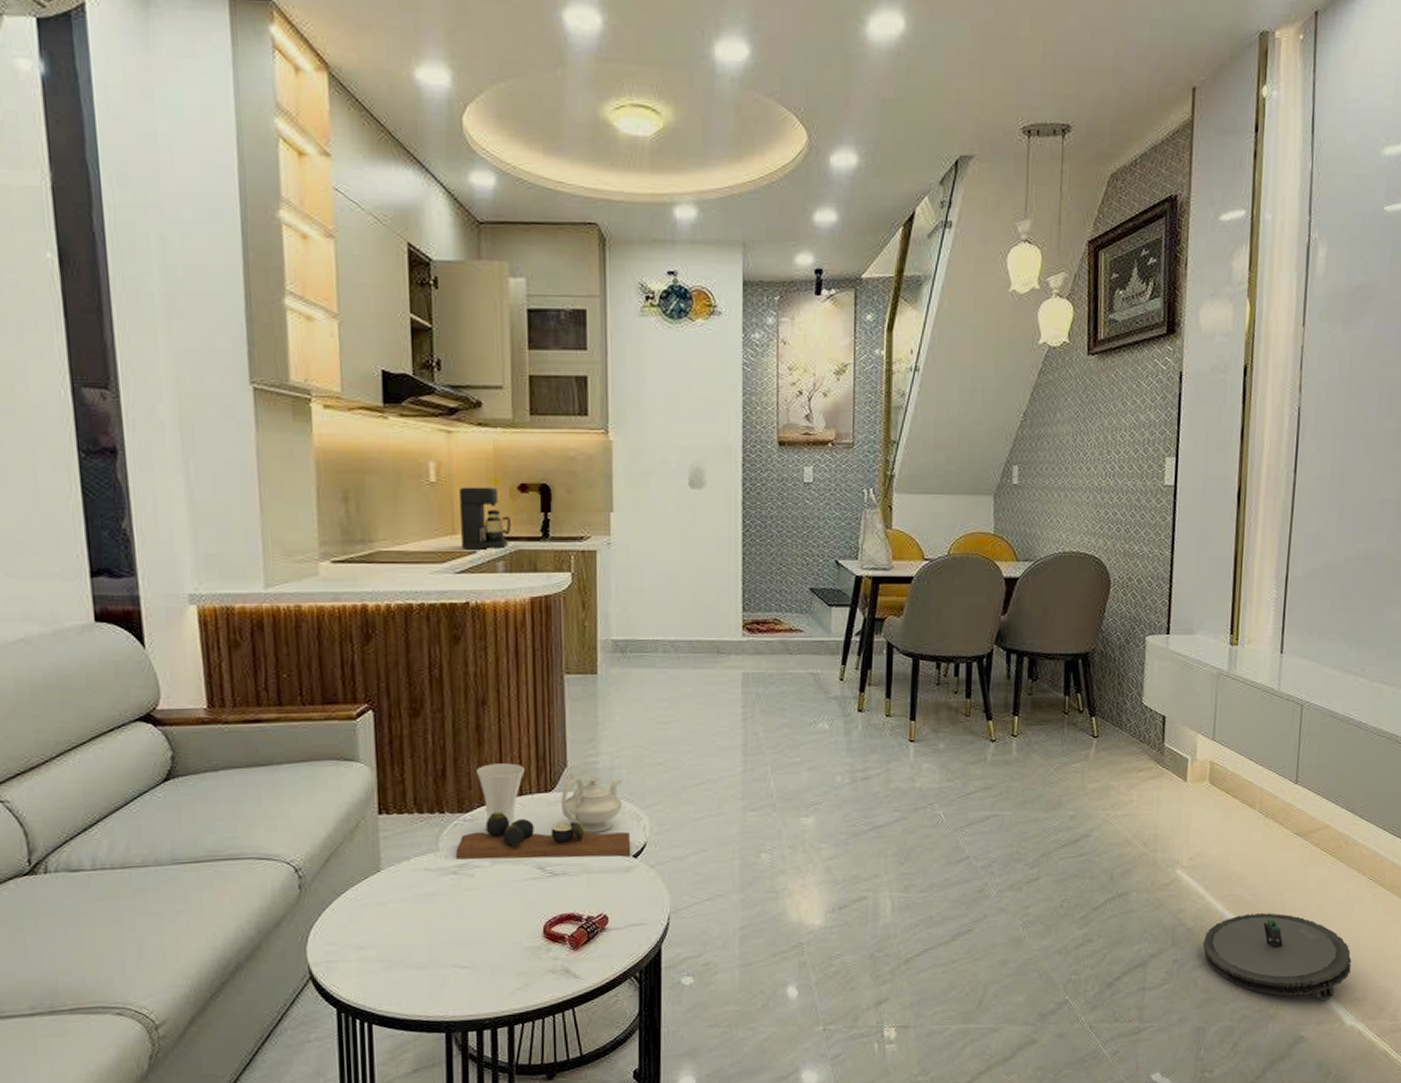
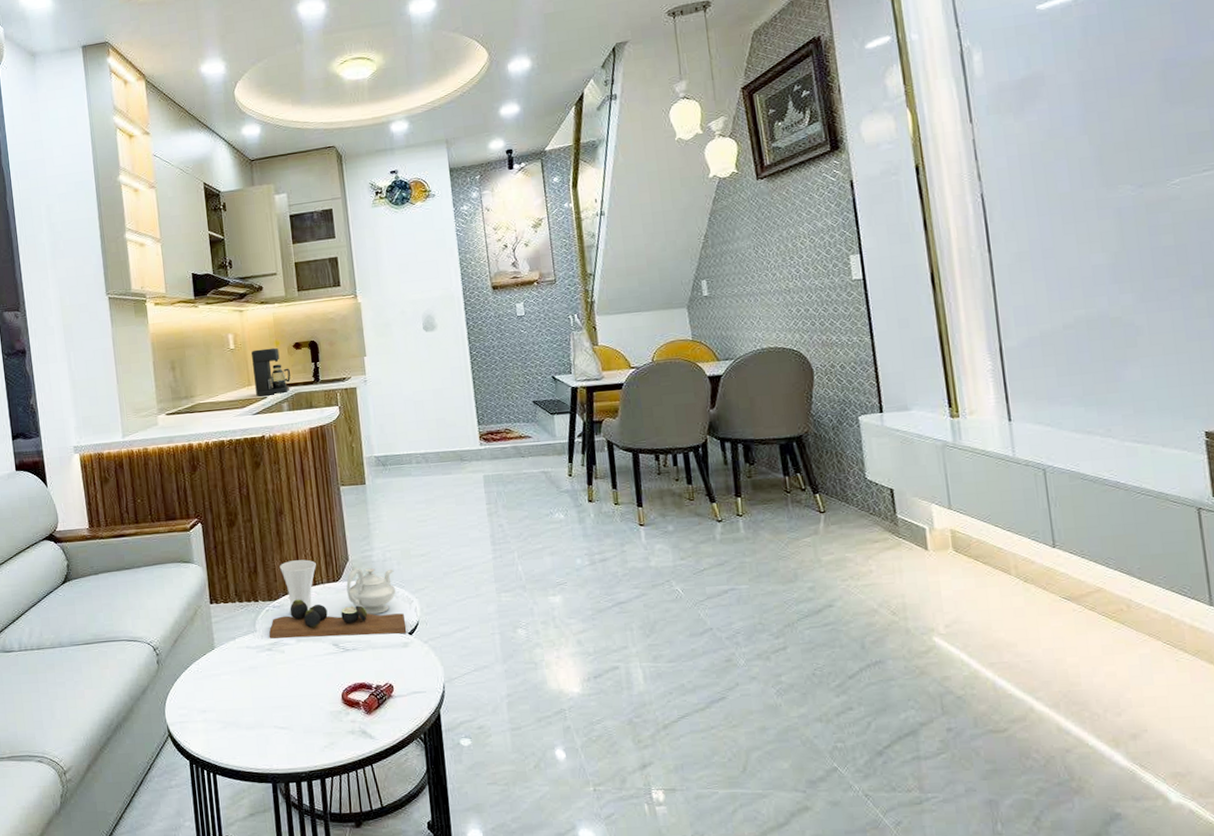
robot vacuum: present [1202,912,1352,1002] -> none [977,679,1165,776]

